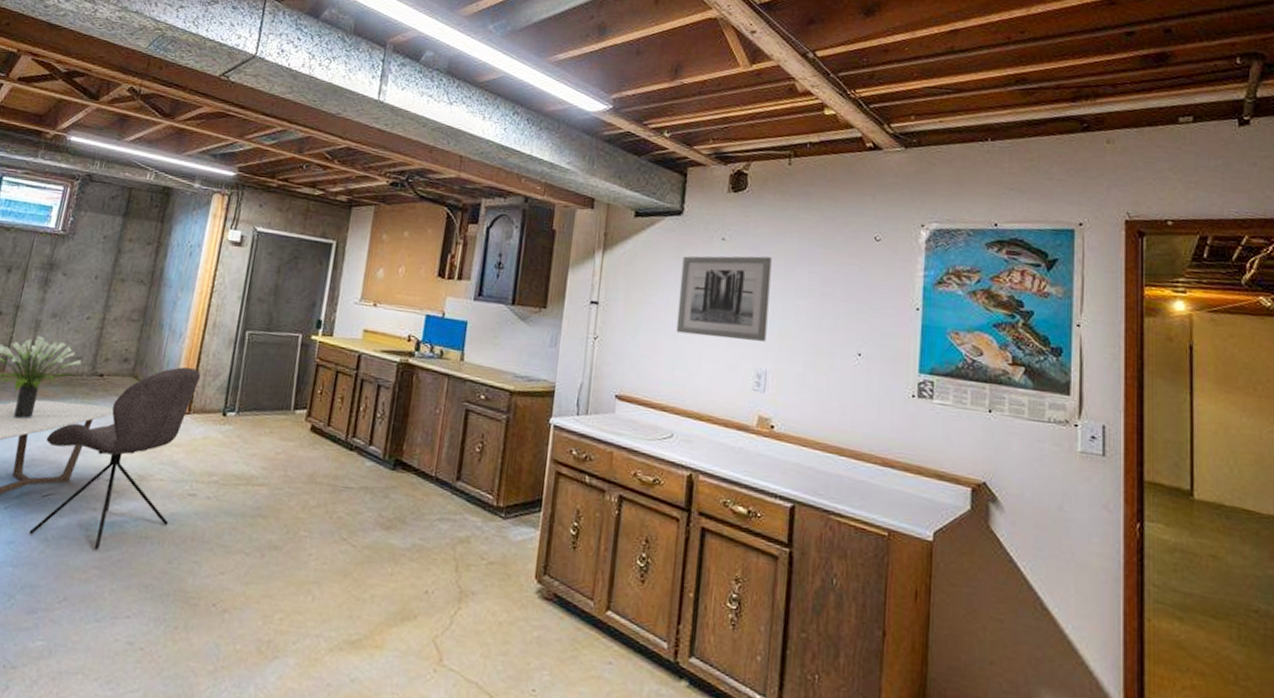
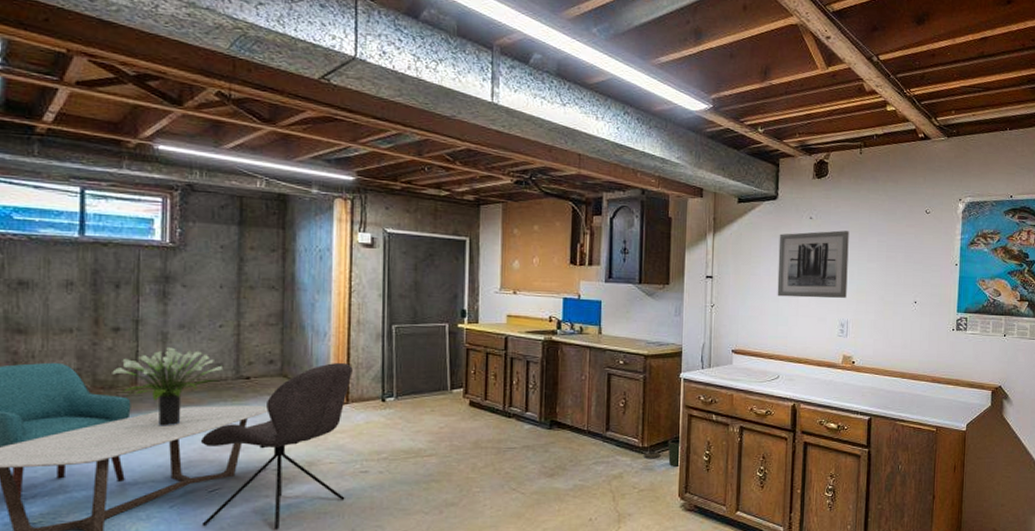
trash can: none [497,500,542,538] -> present [644,439,681,466]

